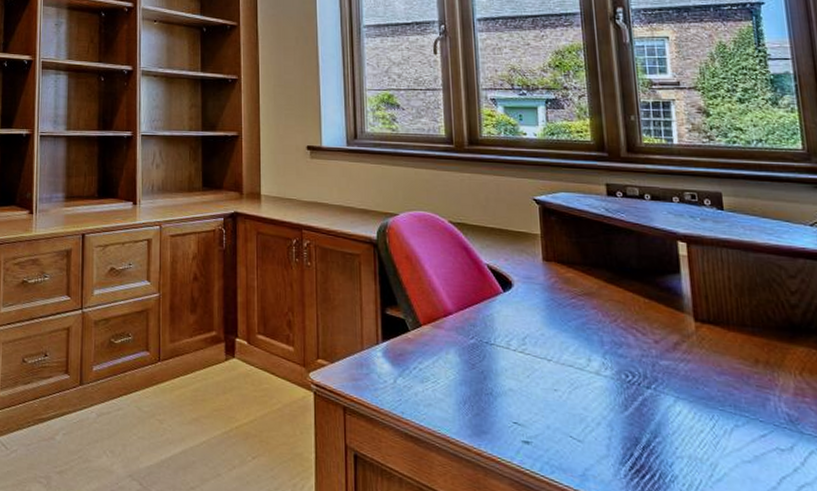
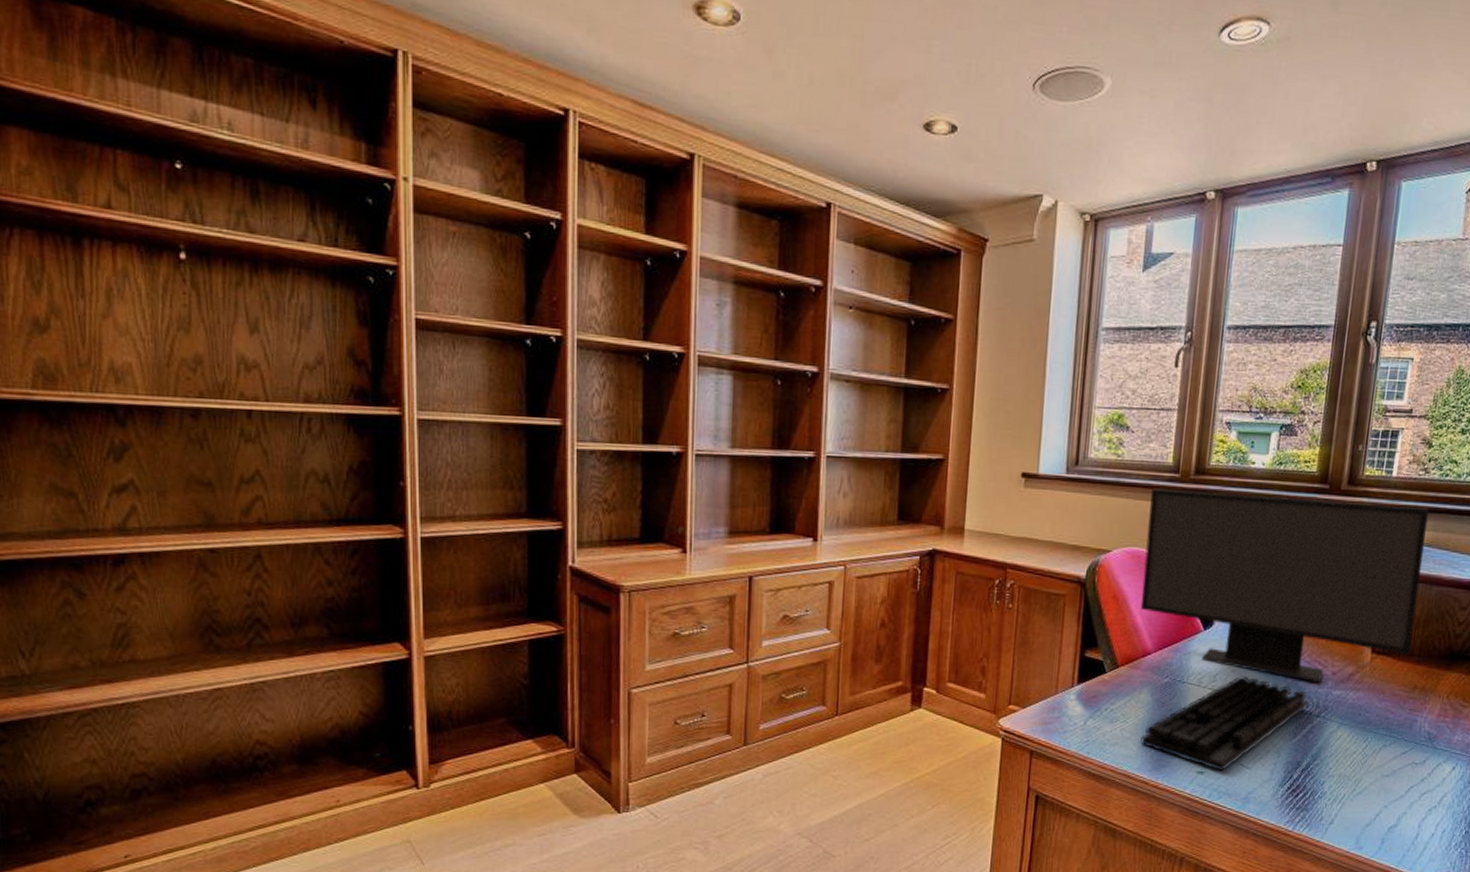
computer monitor: none [429,158,741,352] -> present [1140,488,1429,684]
keyboard: none [455,340,635,443] -> present [1140,675,1309,772]

